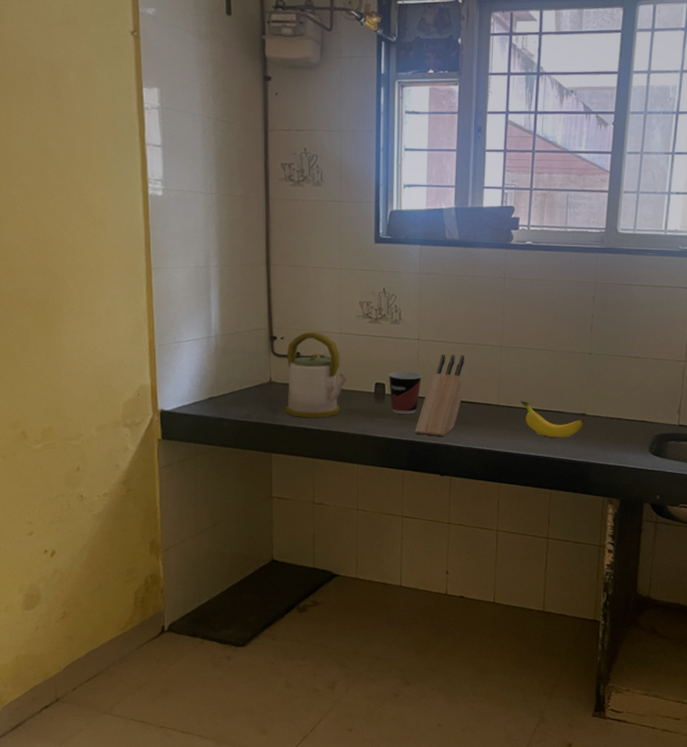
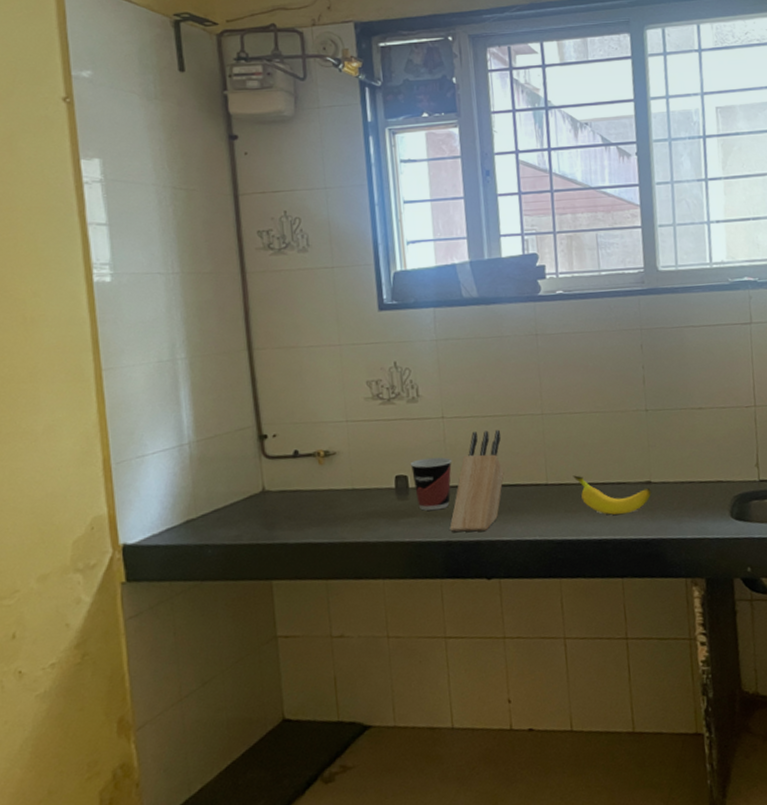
kettle: present [285,332,347,418] -> none [281,423,360,531]

